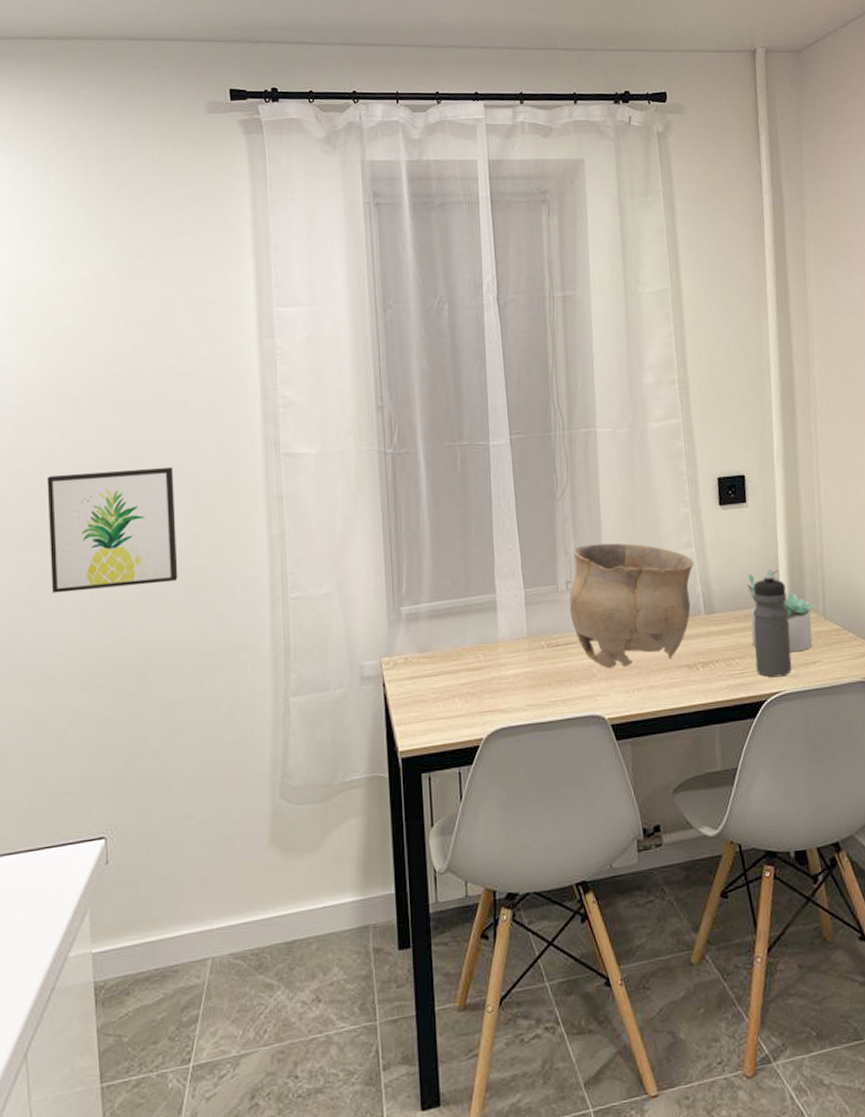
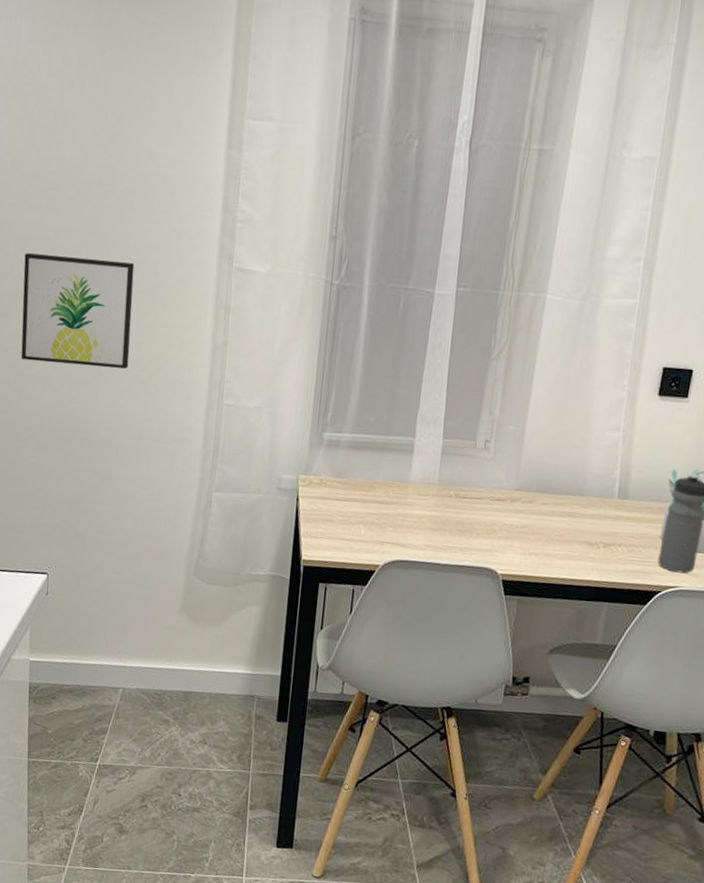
bowl: present [569,543,695,669] -> none [483,408,619,532]

